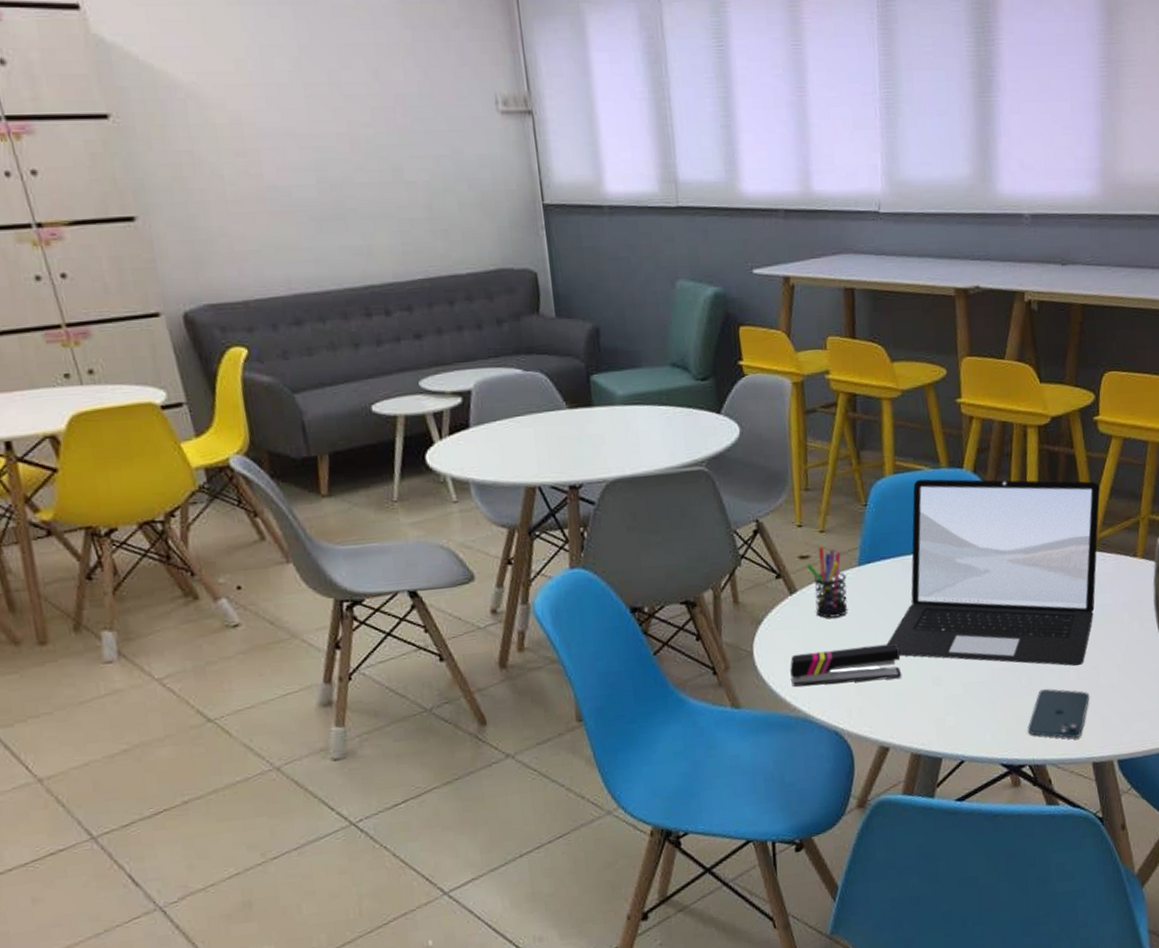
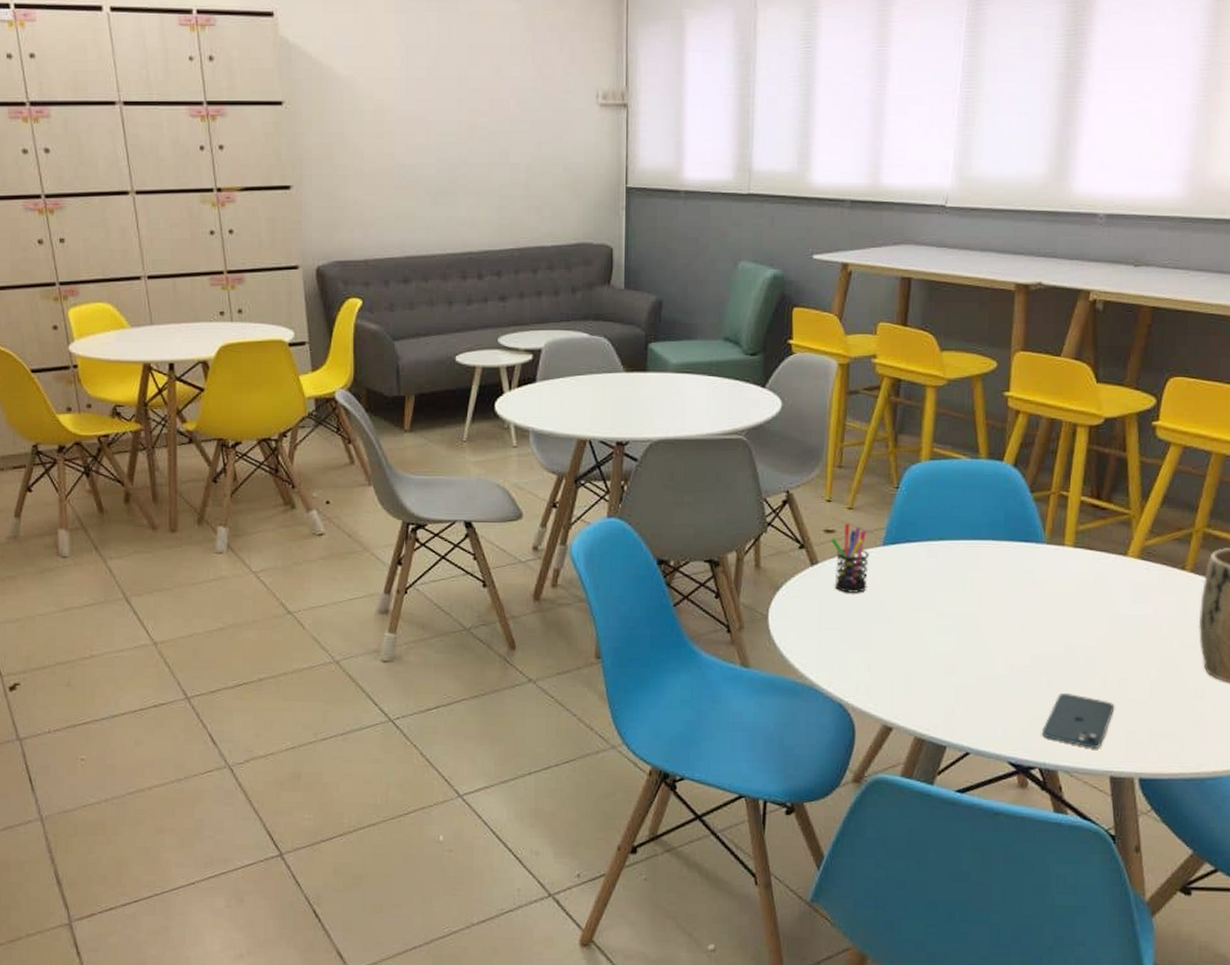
stapler: present [790,643,902,687] -> none [802,623,915,661]
laptop: present [886,479,1100,666] -> none [902,467,1151,675]

